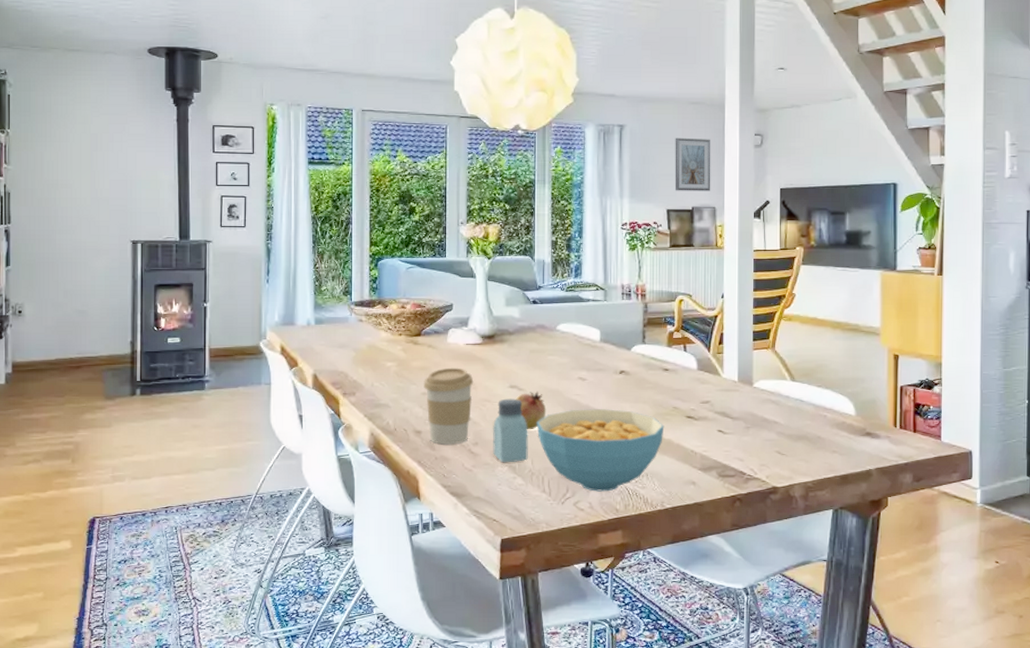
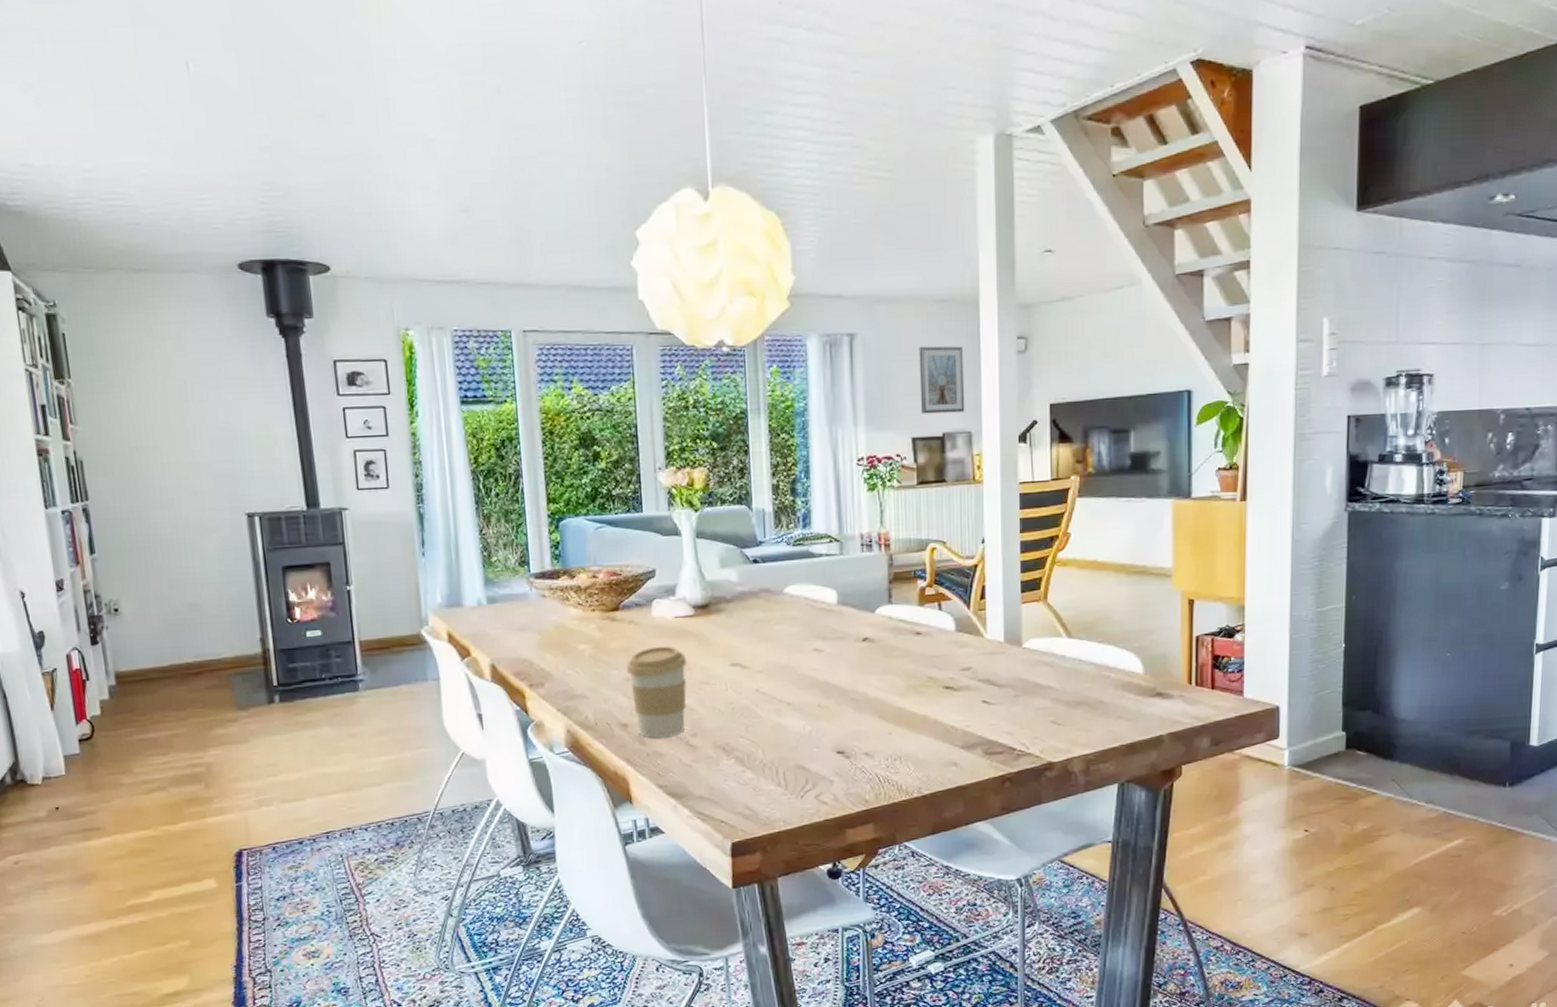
saltshaker: present [493,398,528,463] -> none [714,678,758,755]
fruit: present [516,391,547,430] -> none [739,667,777,715]
cereal bowl: present [536,409,665,492] -> none [765,684,919,781]

